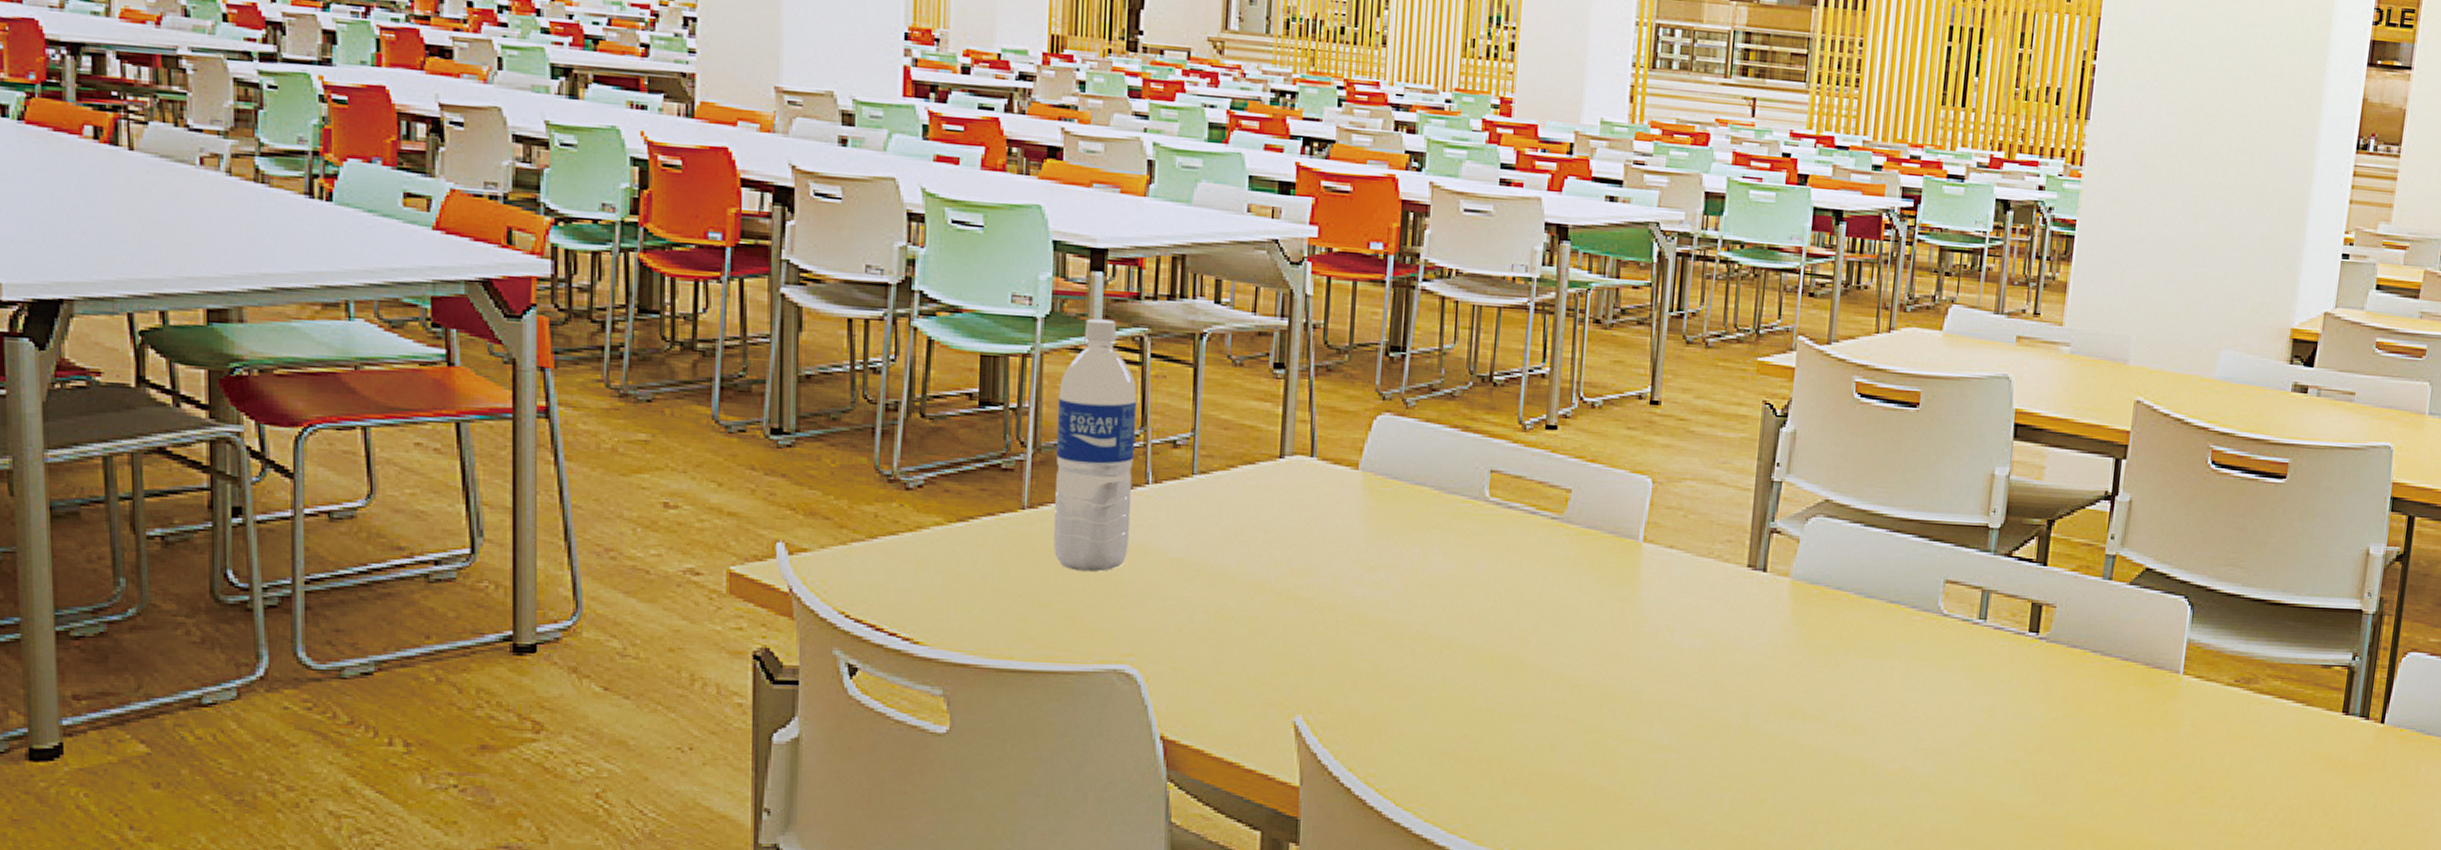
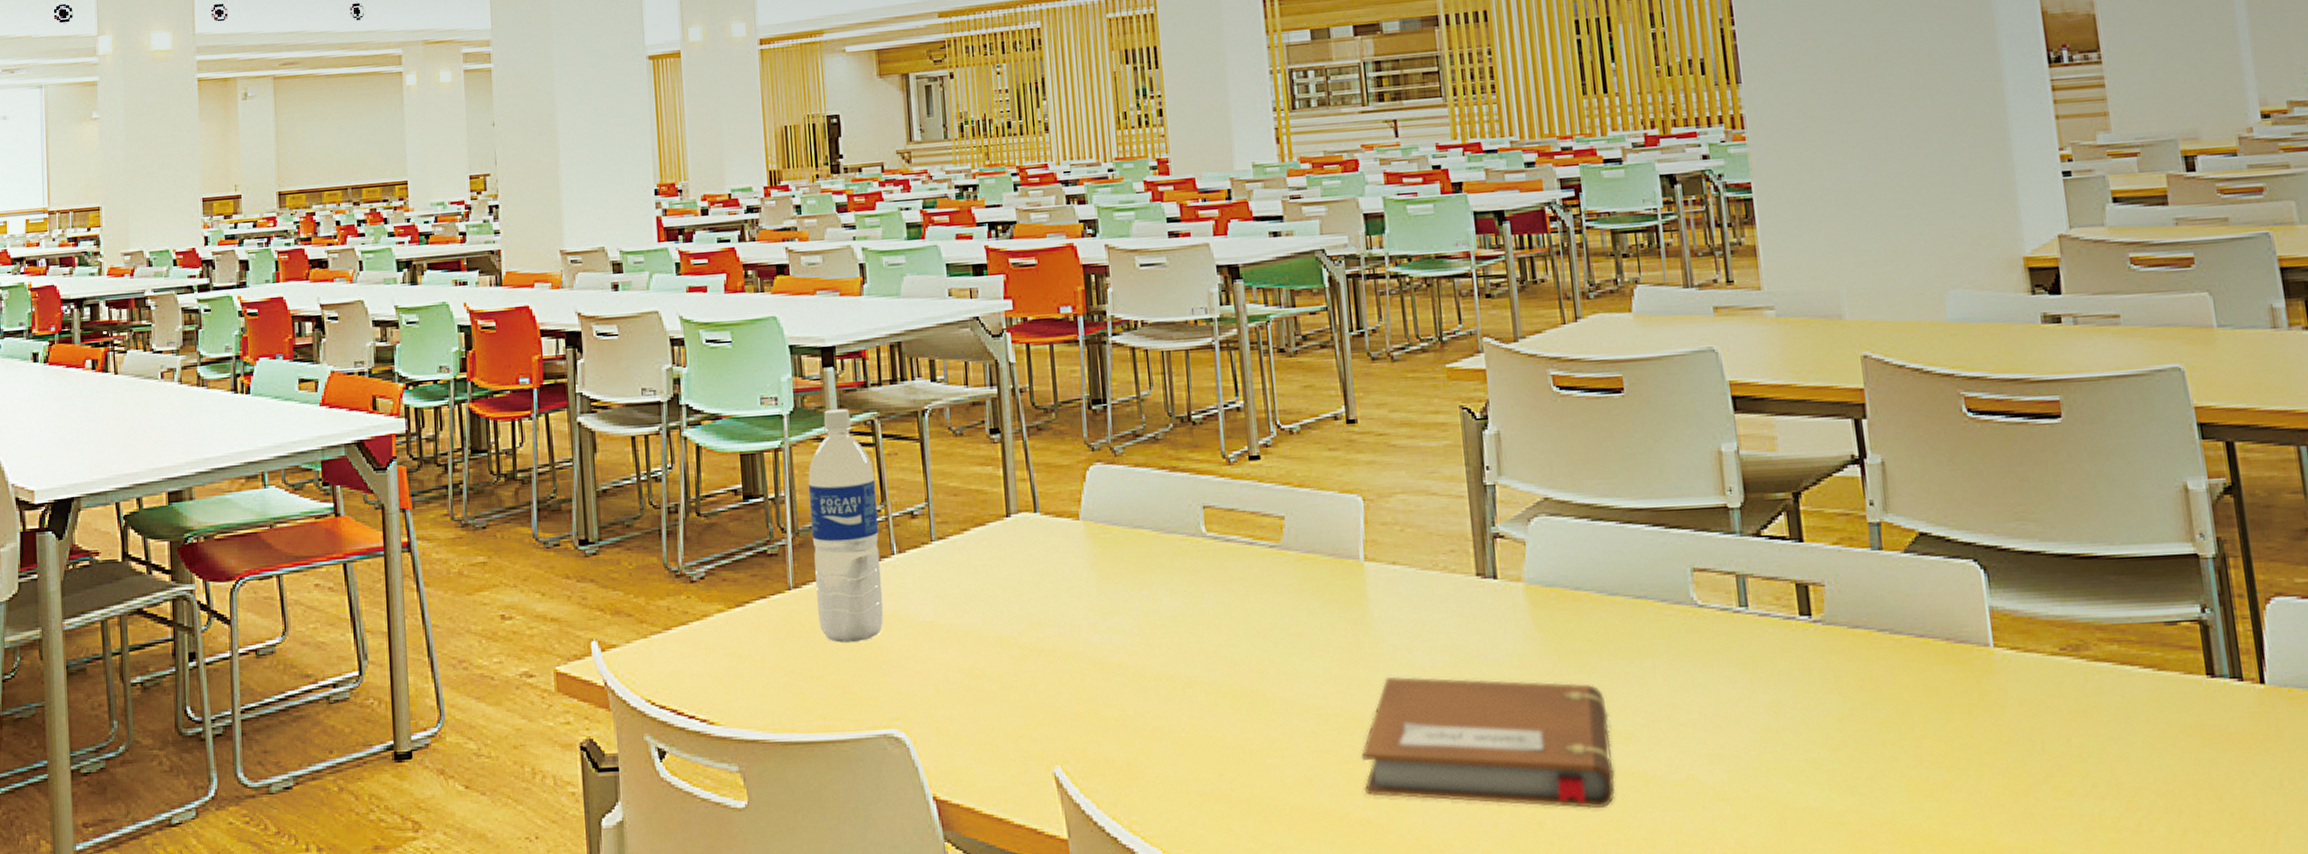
notebook: none [1603,655,1844,791] -> present [1361,676,1615,809]

